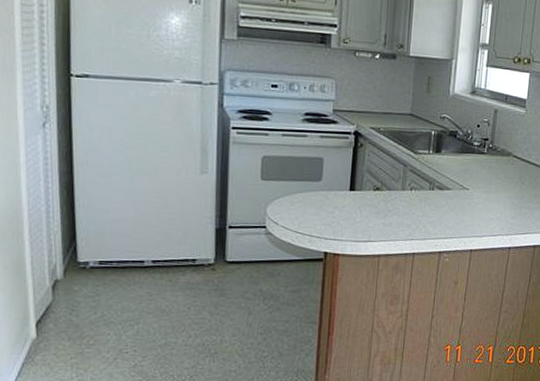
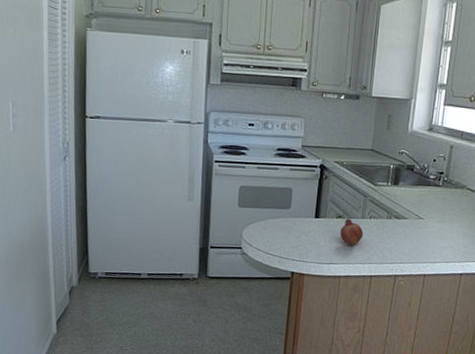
fruit: none [378,190,404,220] -> present [340,218,364,245]

